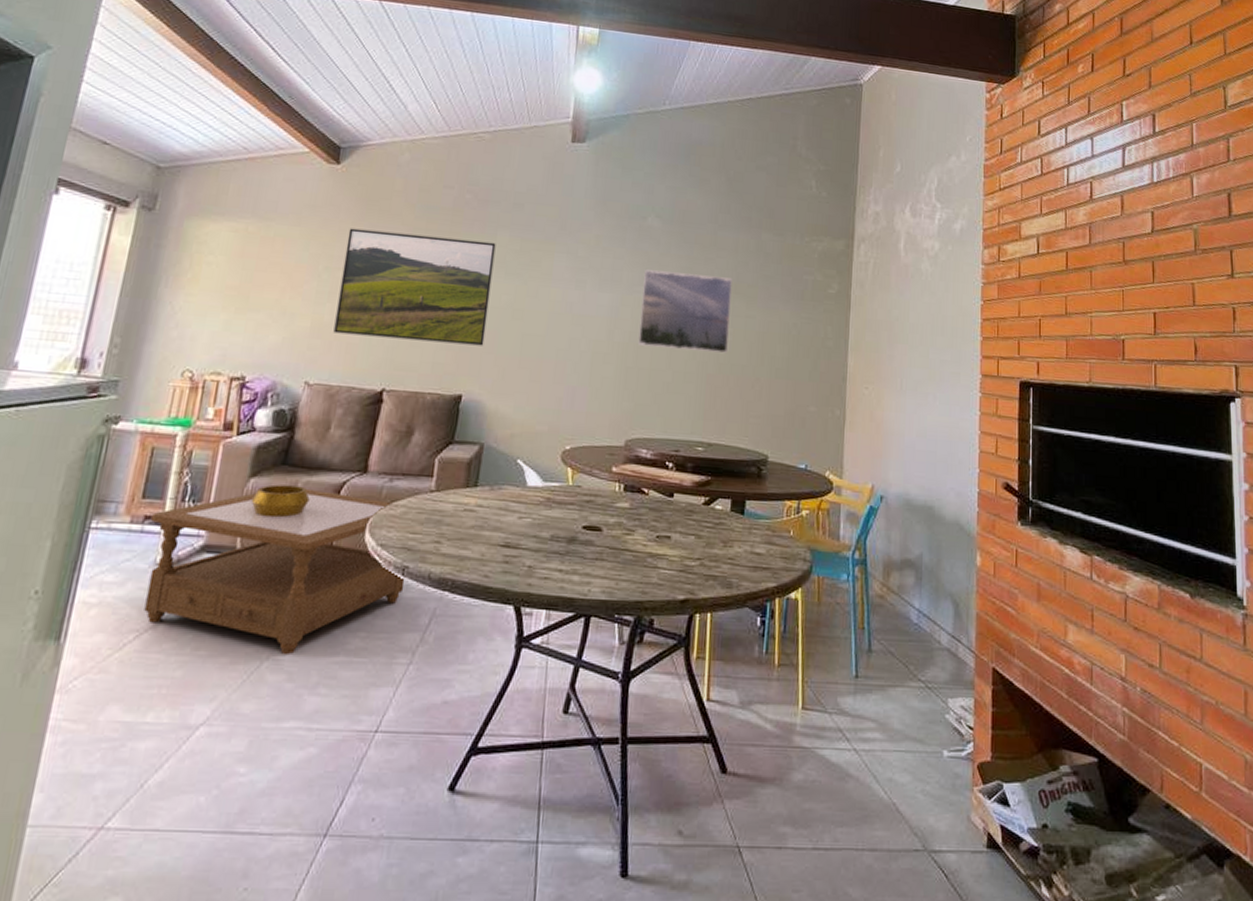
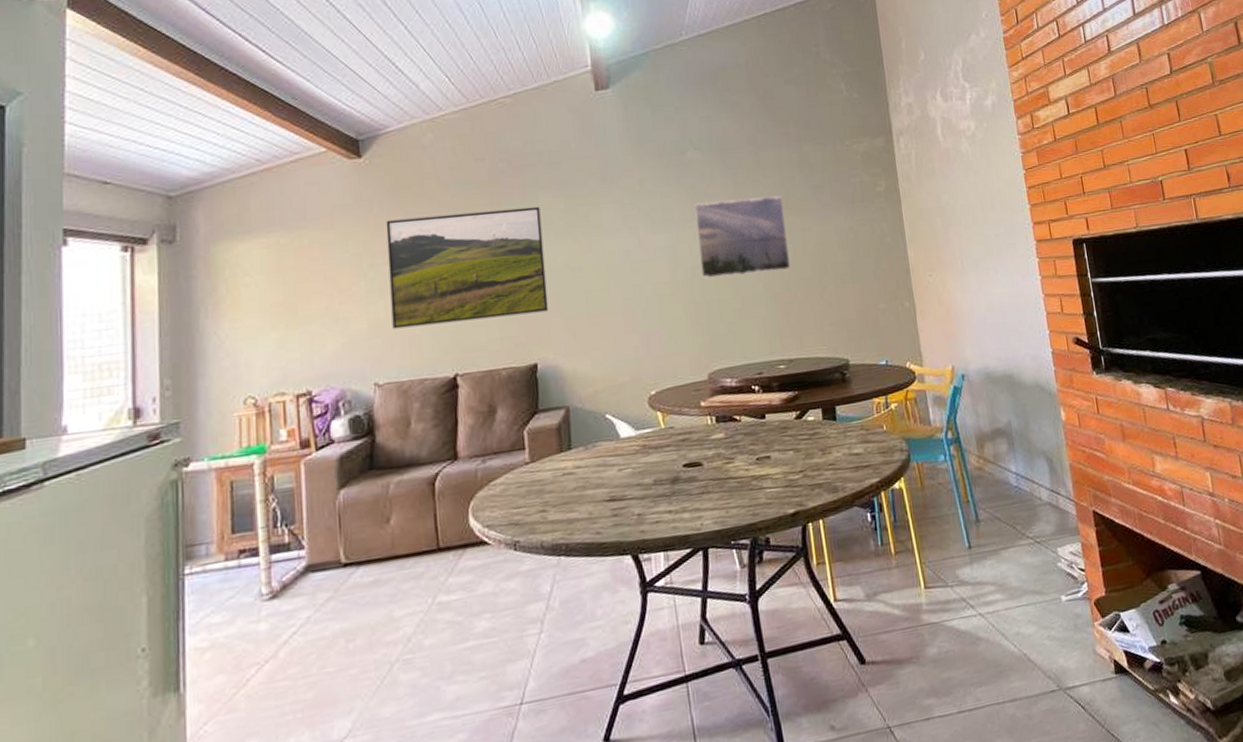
coffee table: present [144,488,406,655] -> none [245,482,519,653]
decorative bowl: present [251,484,310,518] -> none [345,486,405,525]

